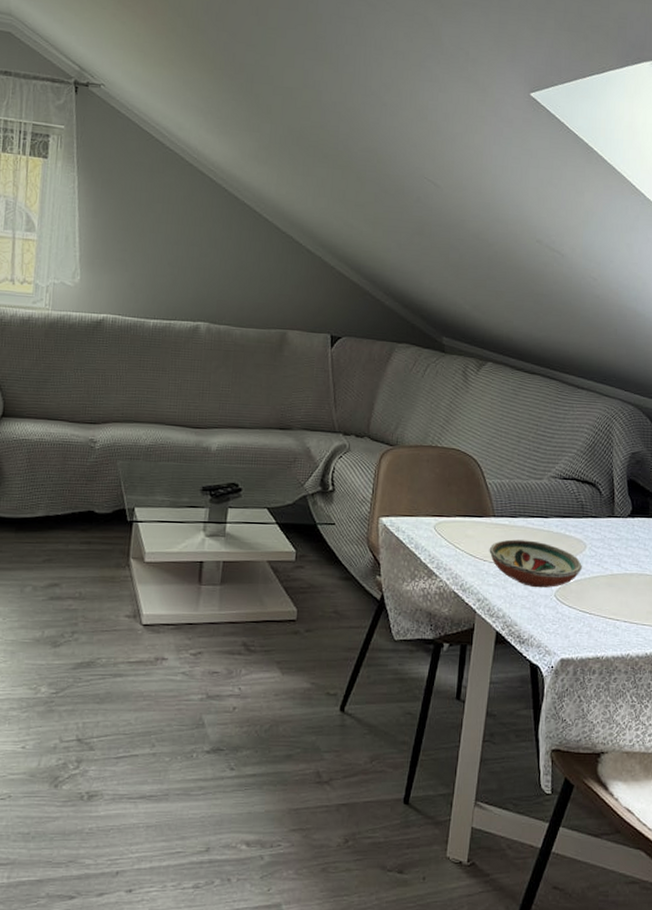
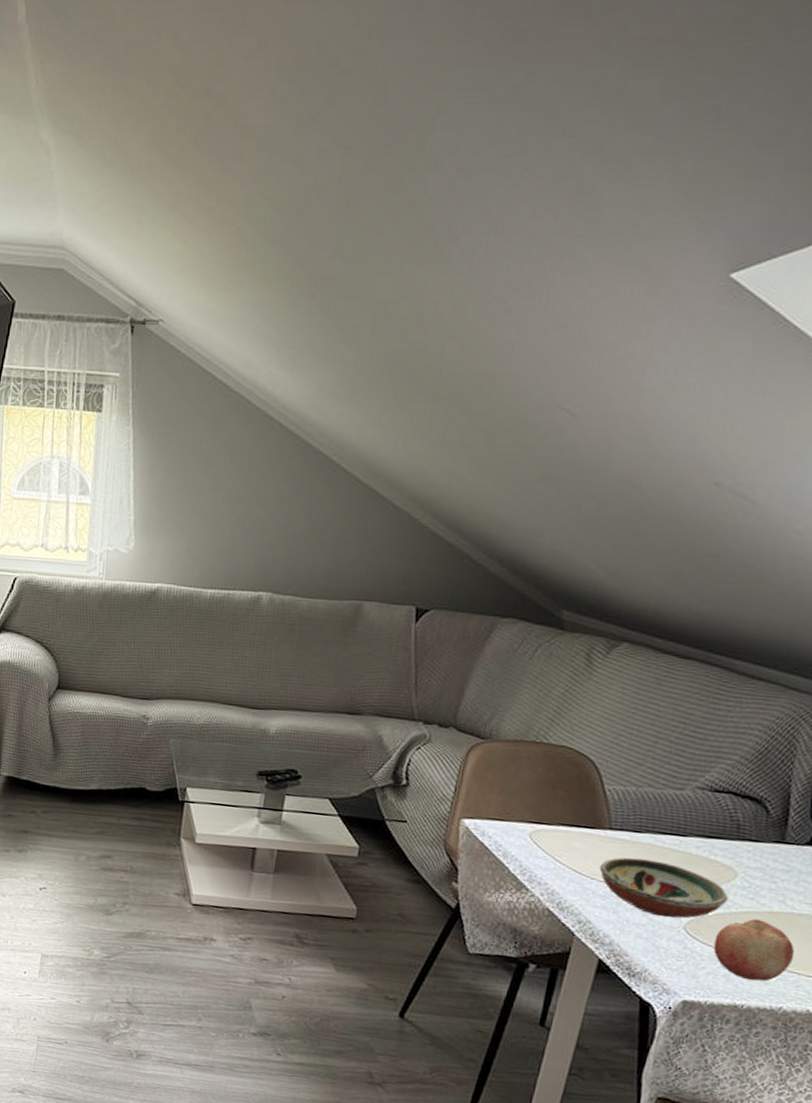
fruit: none [577,582,632,635] -> present [713,919,795,982]

